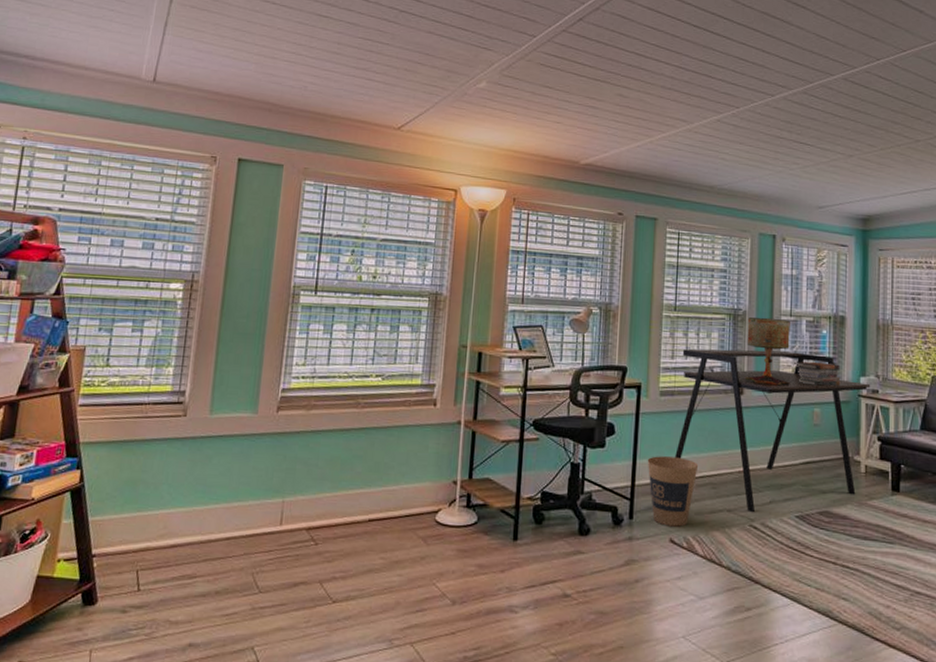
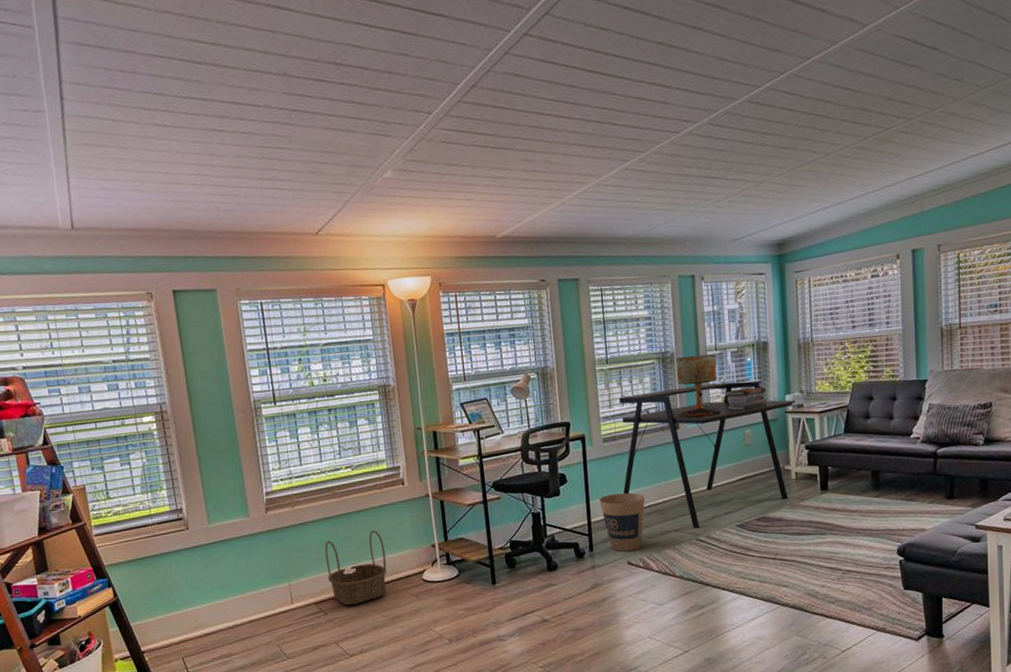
basket: none [328,452,400,538] -> present [324,530,387,605]

